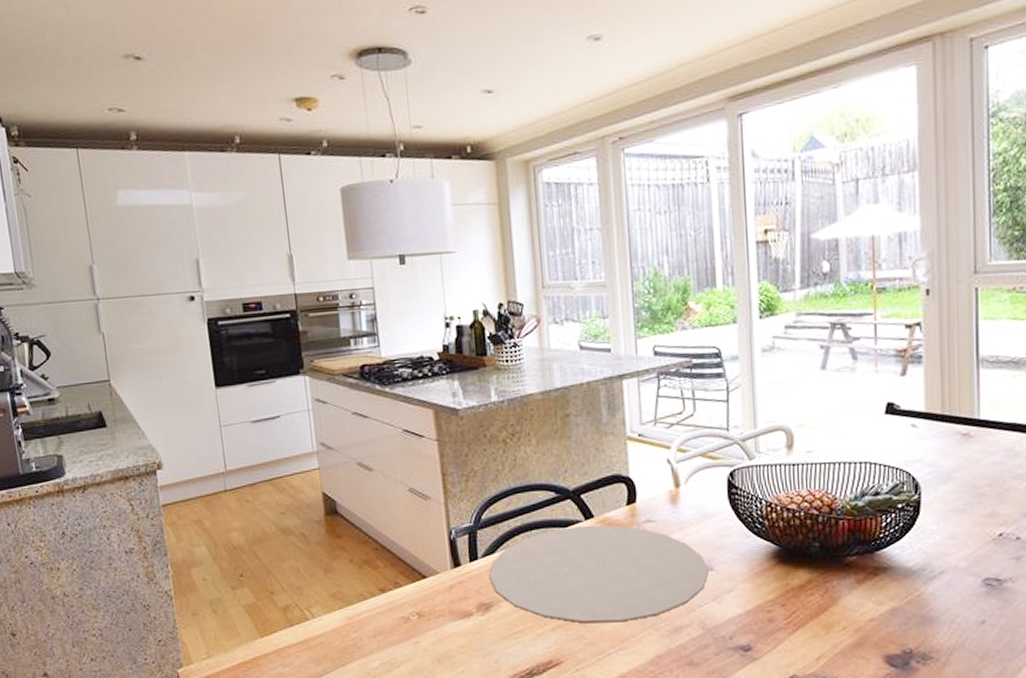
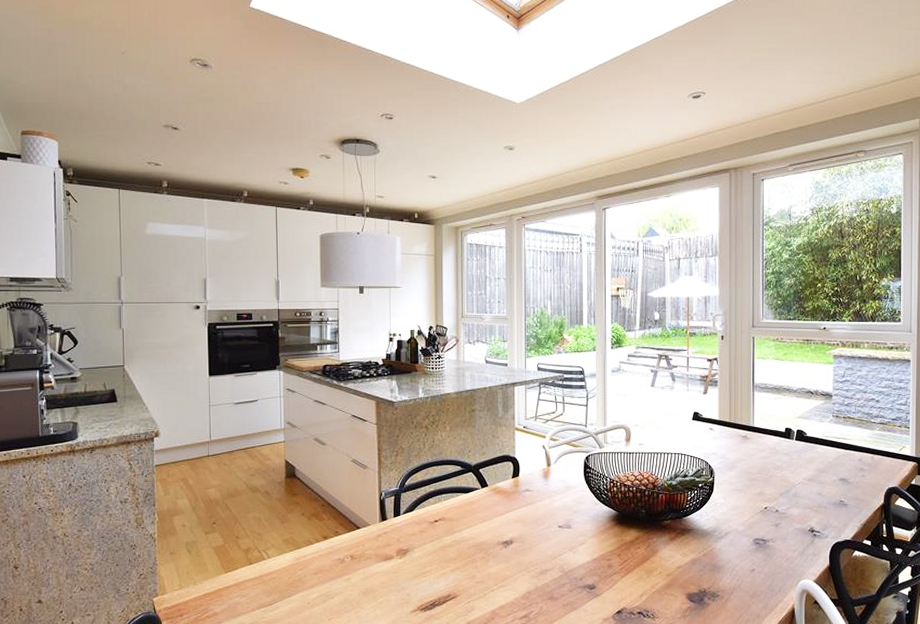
placemat: present [489,525,709,623] -> none [408,492,568,566]

